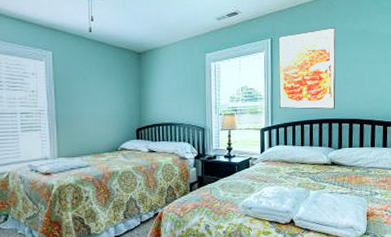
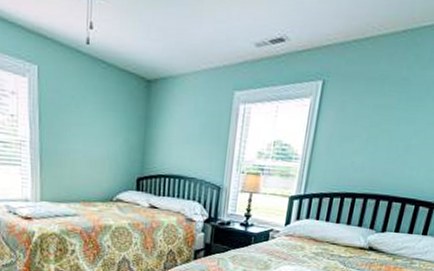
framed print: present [278,27,336,110] -> none [317,73,413,183]

